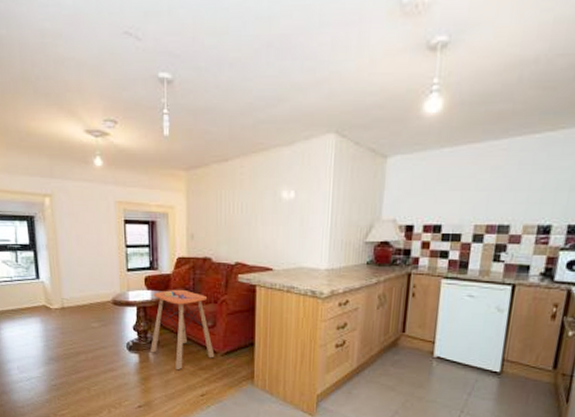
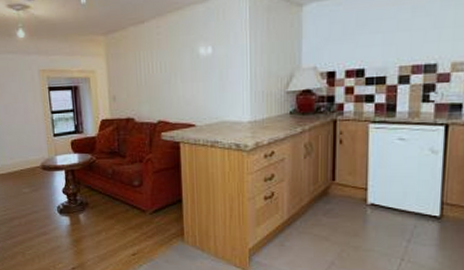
side table: present [151,289,215,369] -> none [80,150,144,230]

